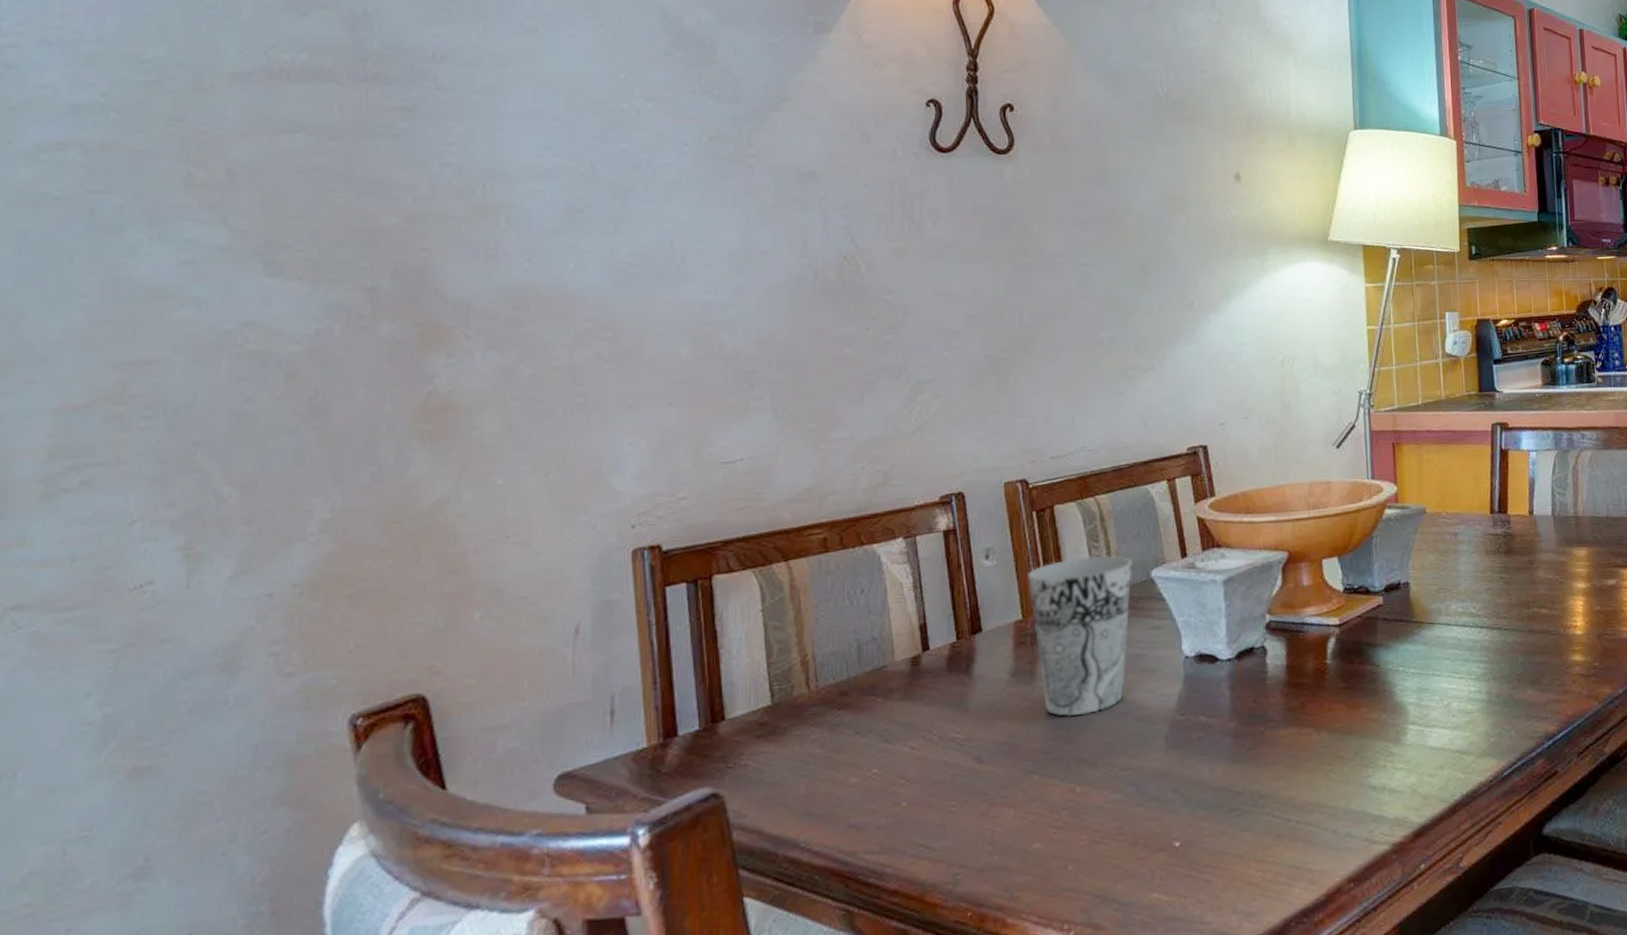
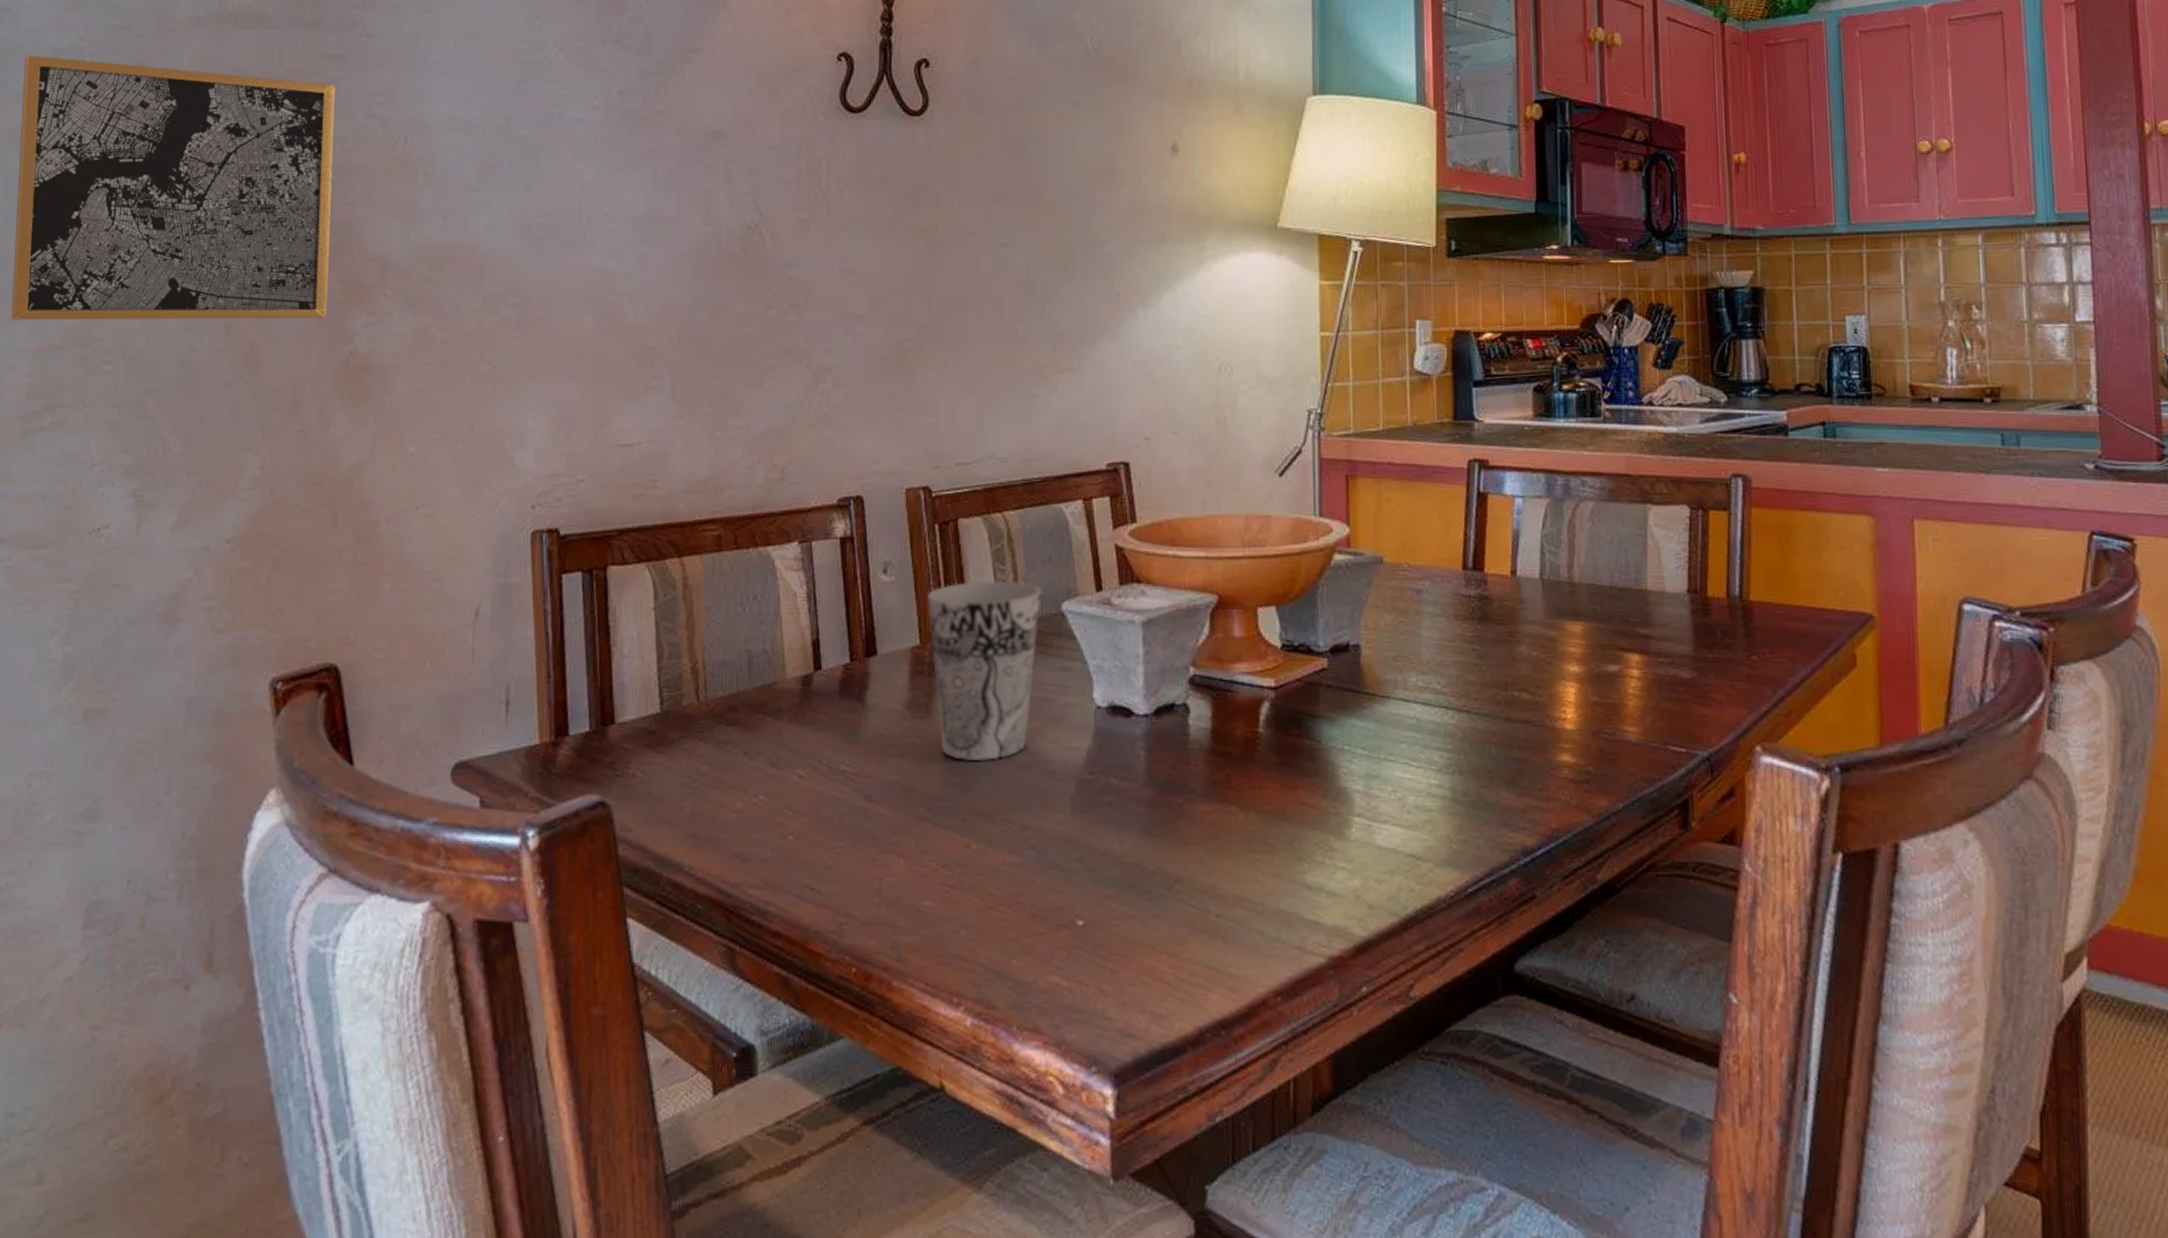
wall art: none [25,111,404,382] -> present [11,54,335,320]

